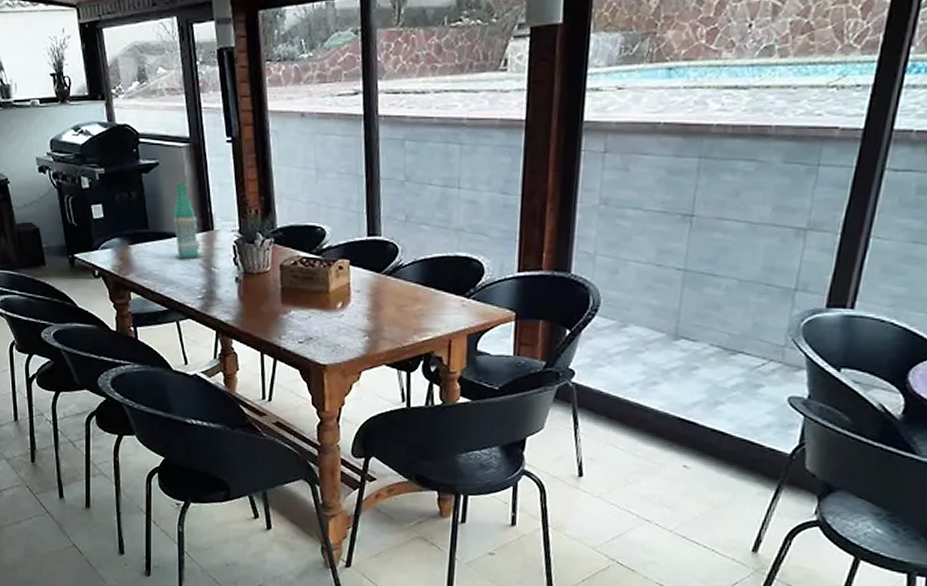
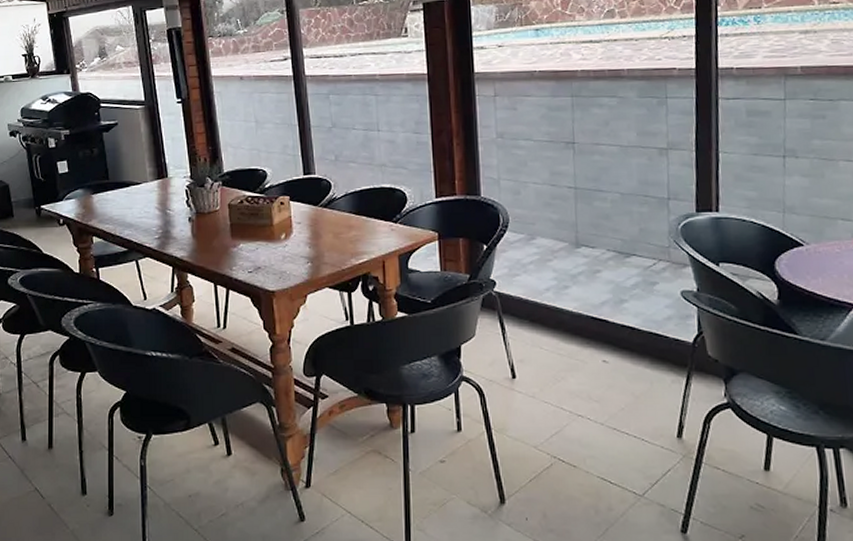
bottle: present [173,182,205,260] -> none [131,138,160,205]

